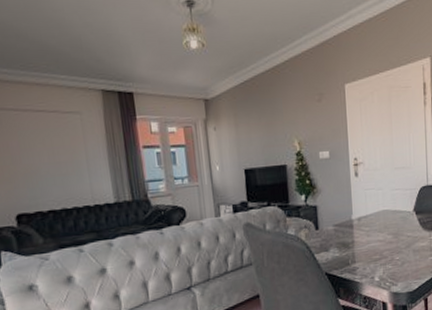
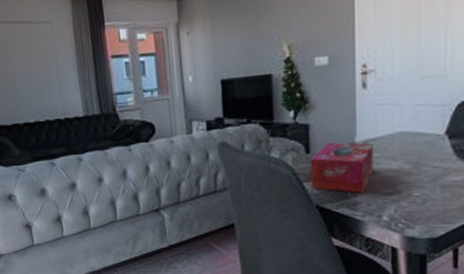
tissue box: none [319,219,366,261] -> present [310,142,373,193]

